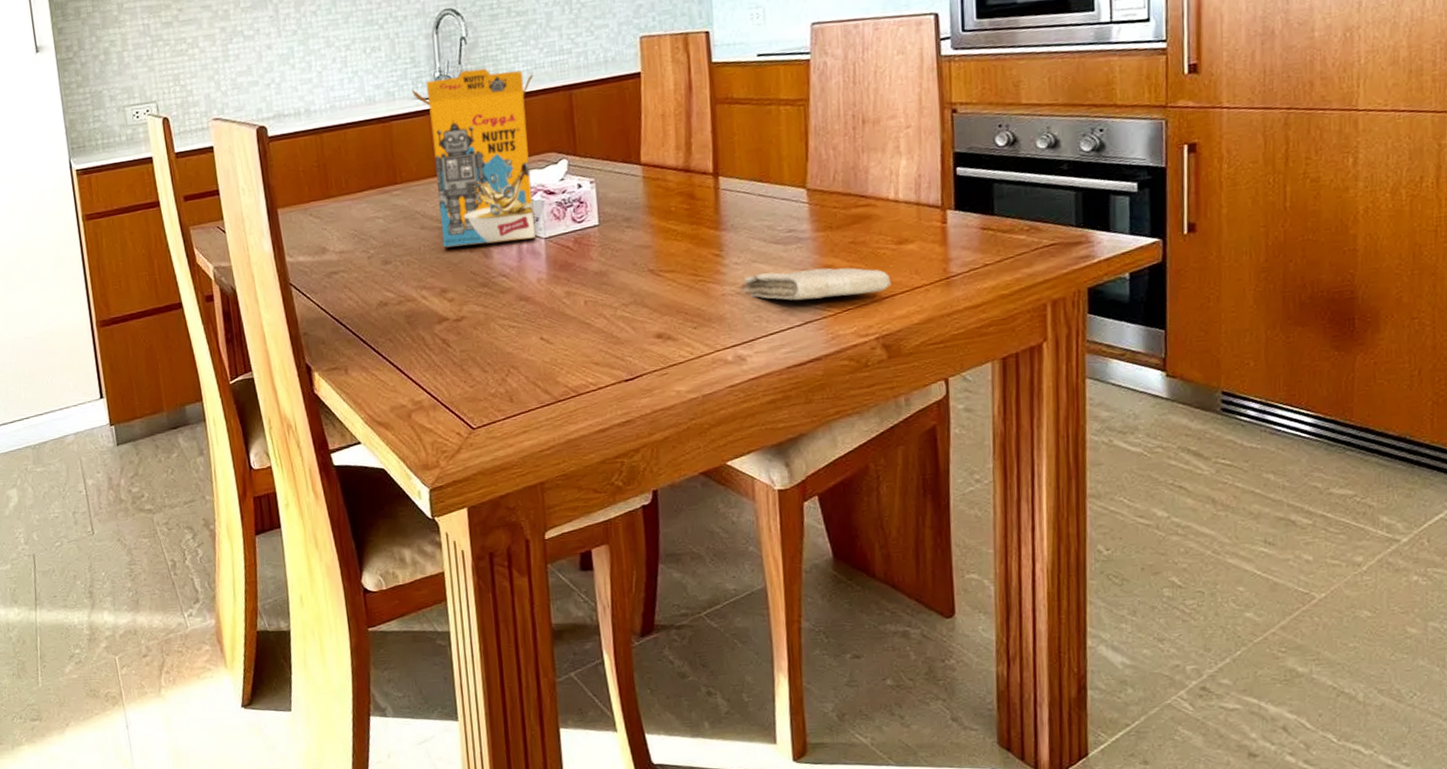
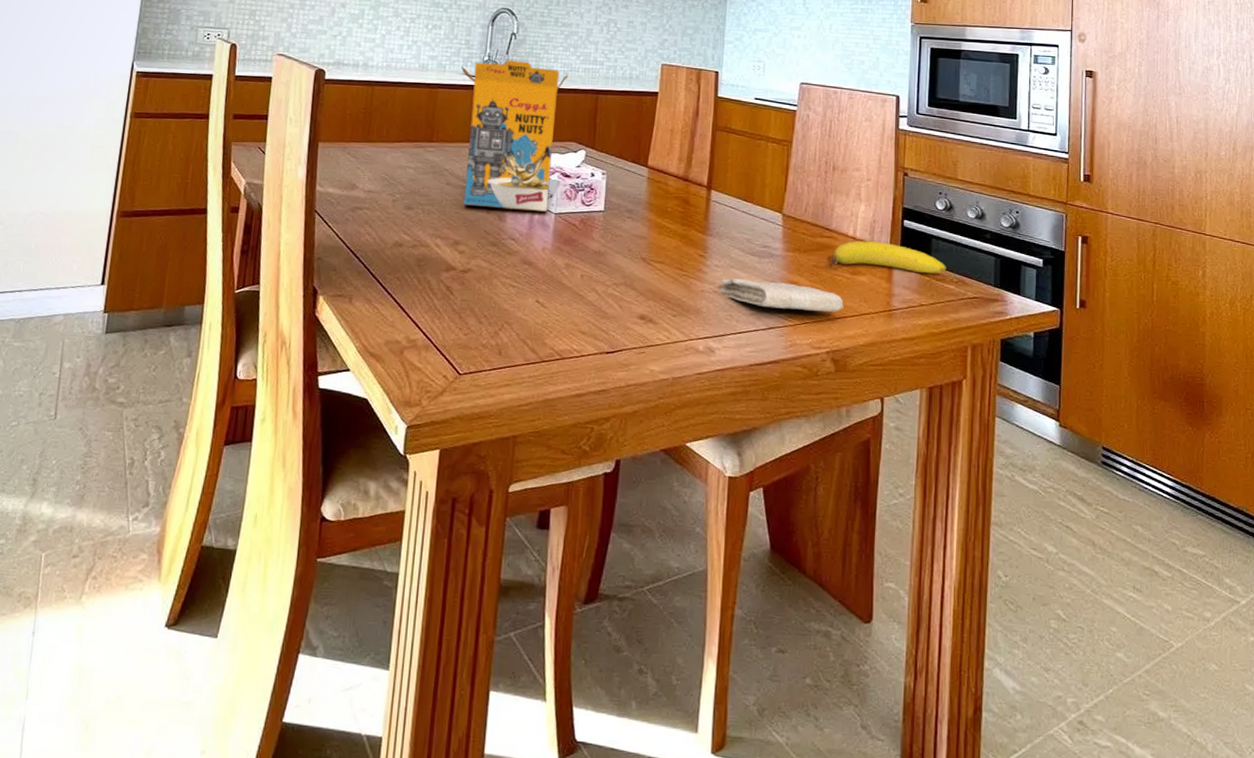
fruit: none [870,199,1014,239] -> present [831,240,946,274]

